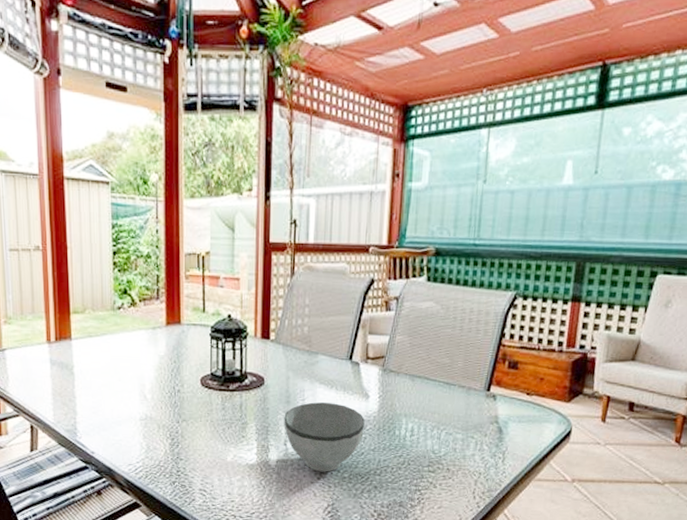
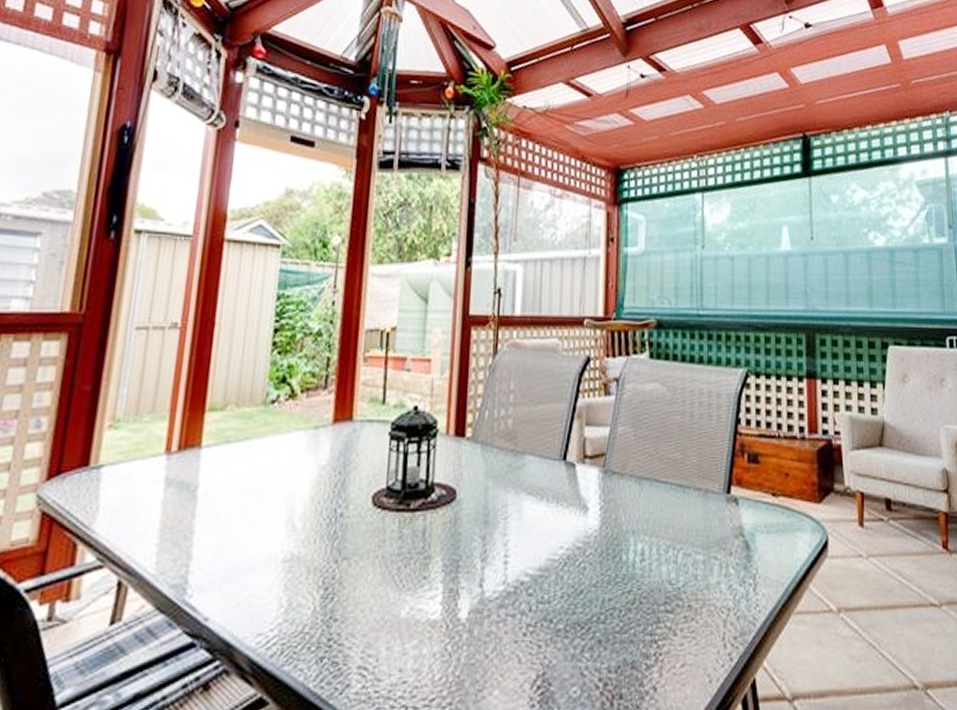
bowl: present [284,402,365,472] -> none [480,520,583,624]

